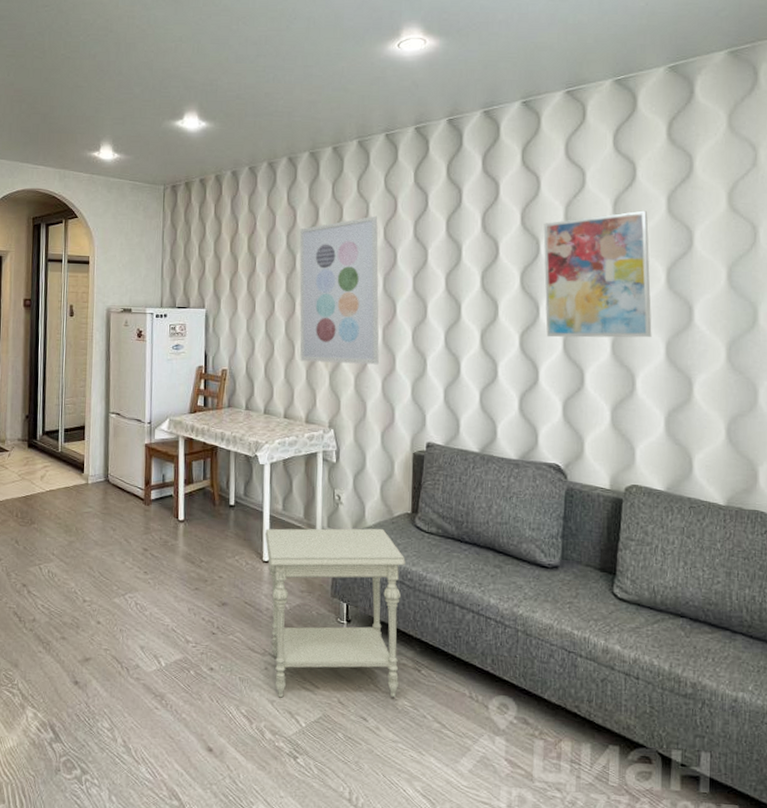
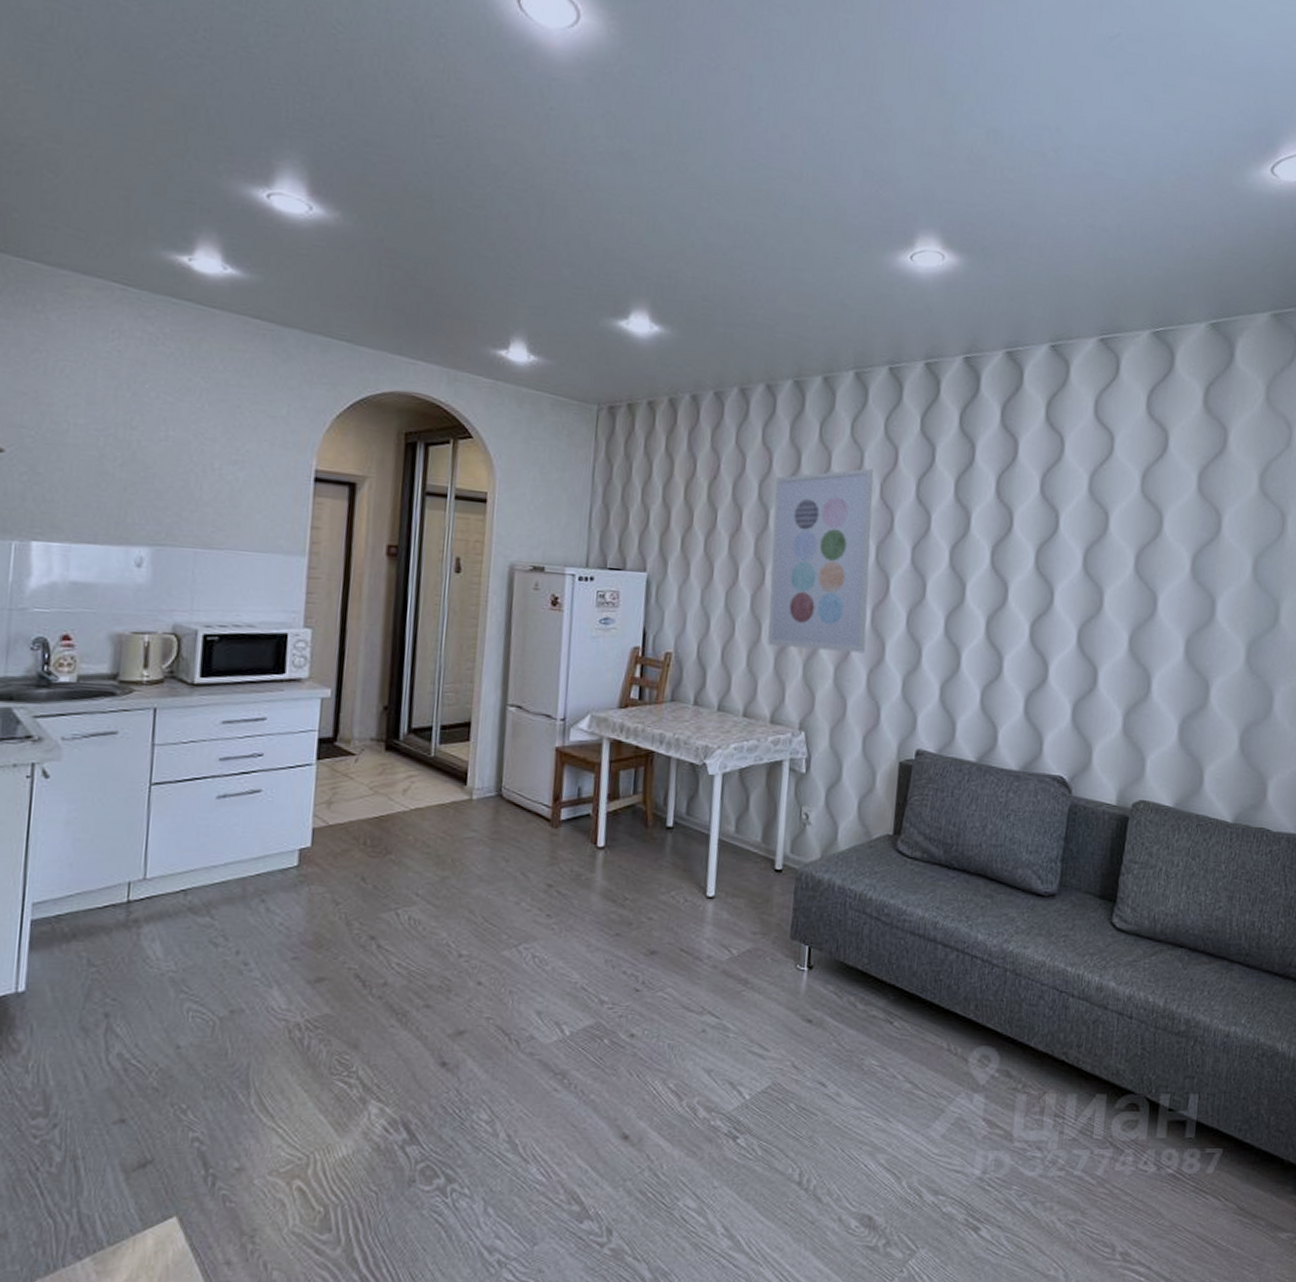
side table: present [265,528,407,698] -> none [710,853,884,1066]
wall art: present [543,210,652,338] -> none [1059,486,1177,634]

